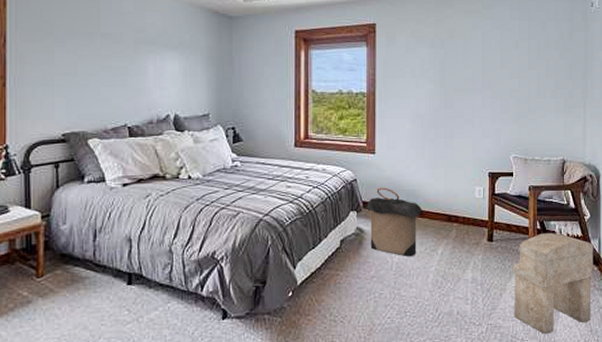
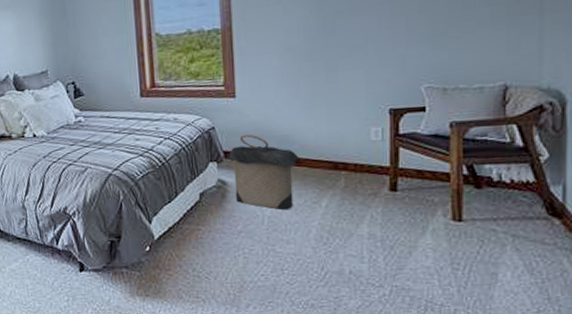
stool: present [513,232,594,334] -> none [427,178,555,300]

